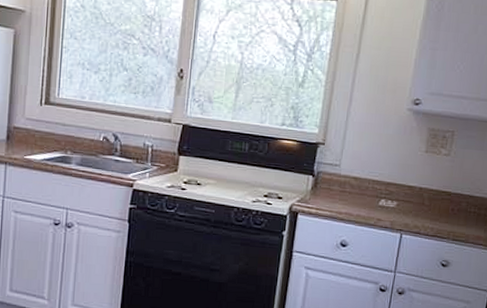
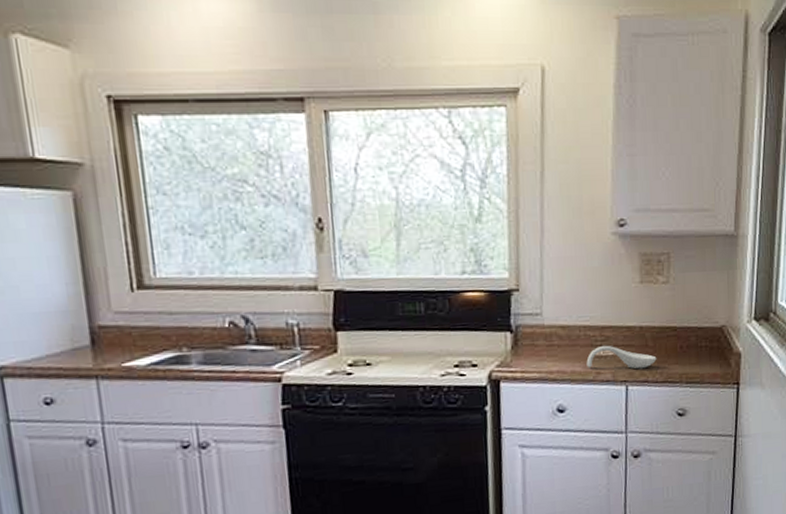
spoon rest: none [370,198,430,223] -> present [586,345,657,369]

